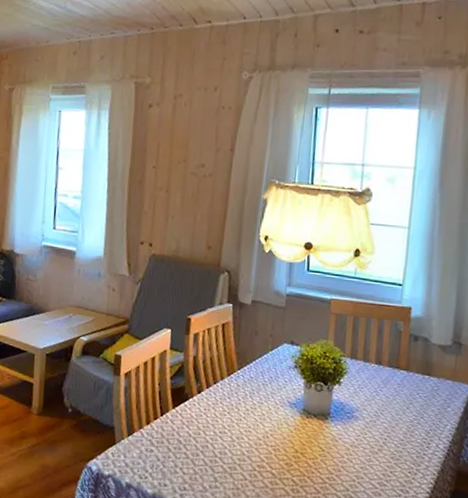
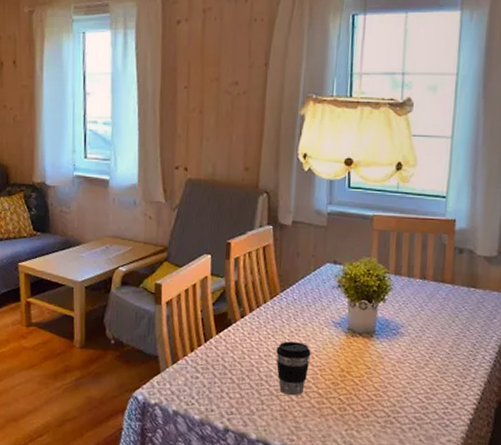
coffee cup: none [231,419,266,475] -> present [276,341,311,396]

